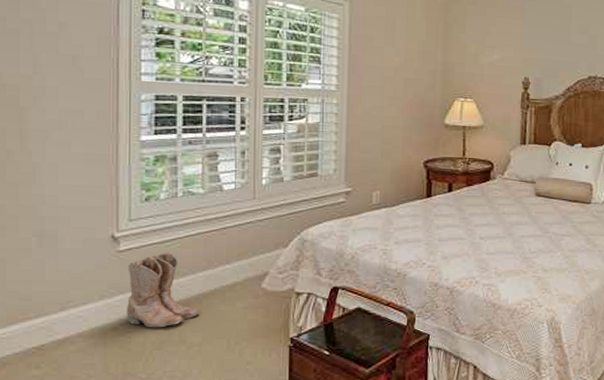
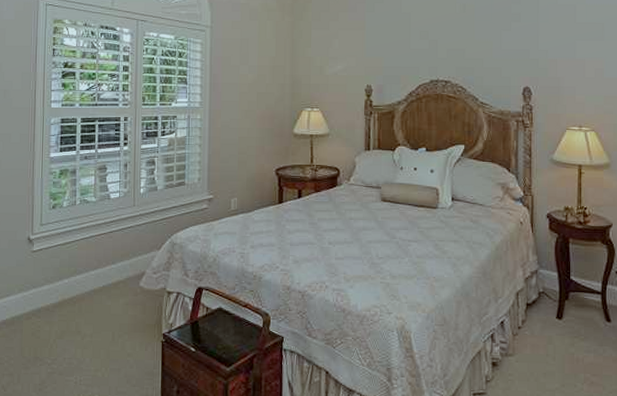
boots: present [127,251,199,328] -> none [38,252,91,319]

